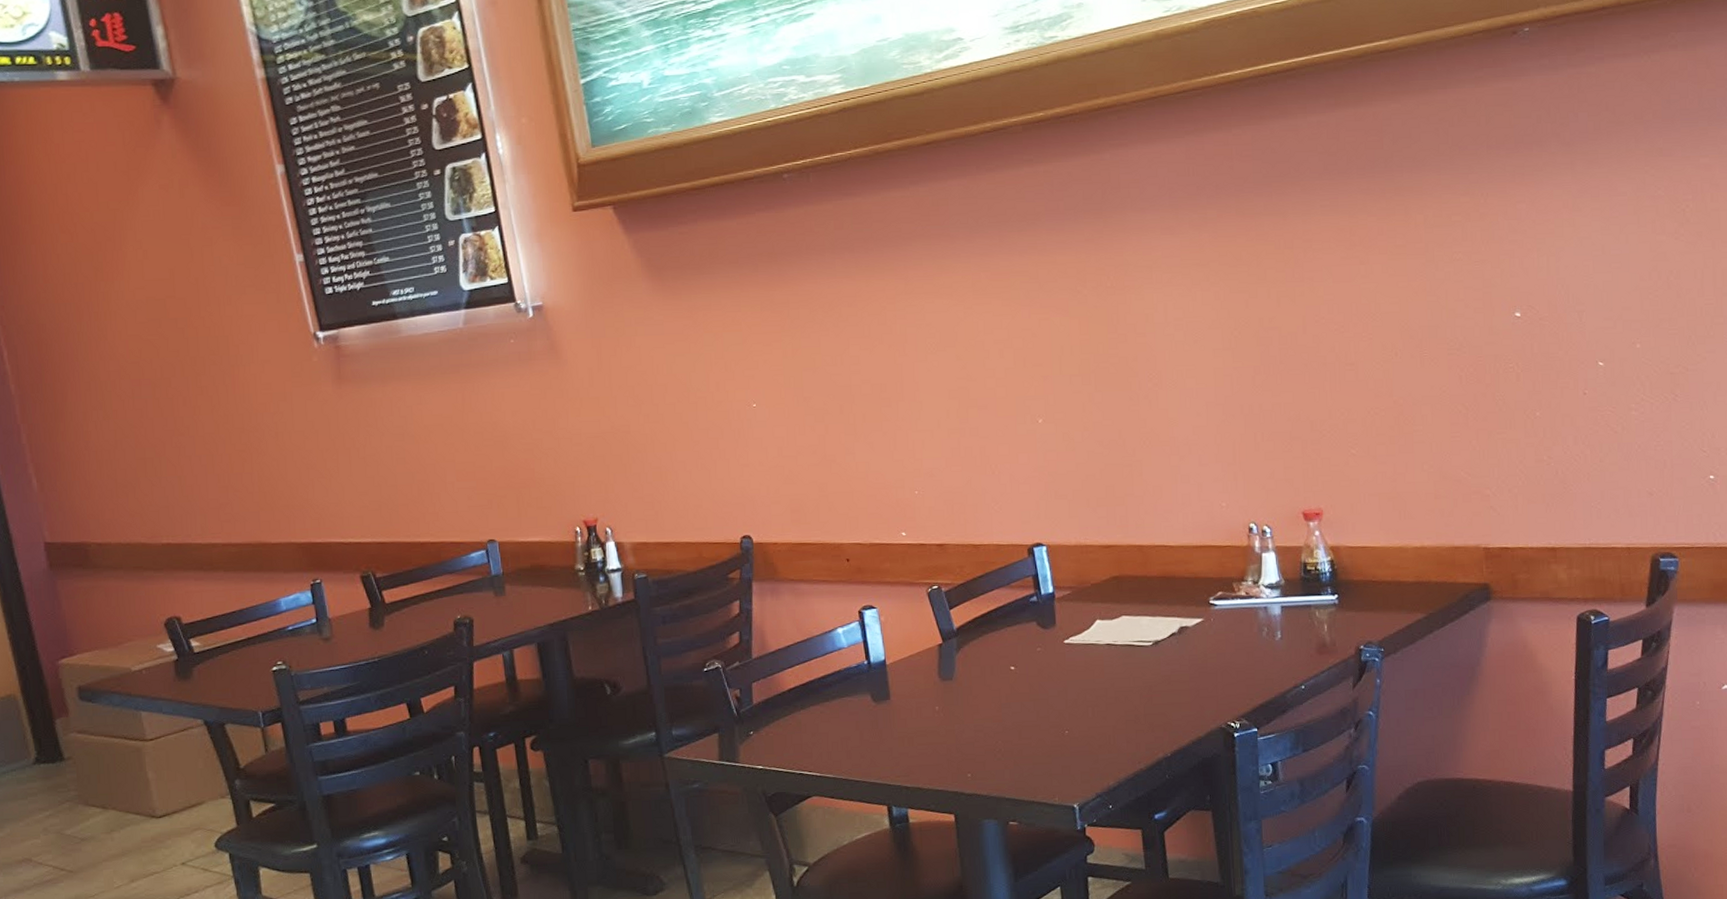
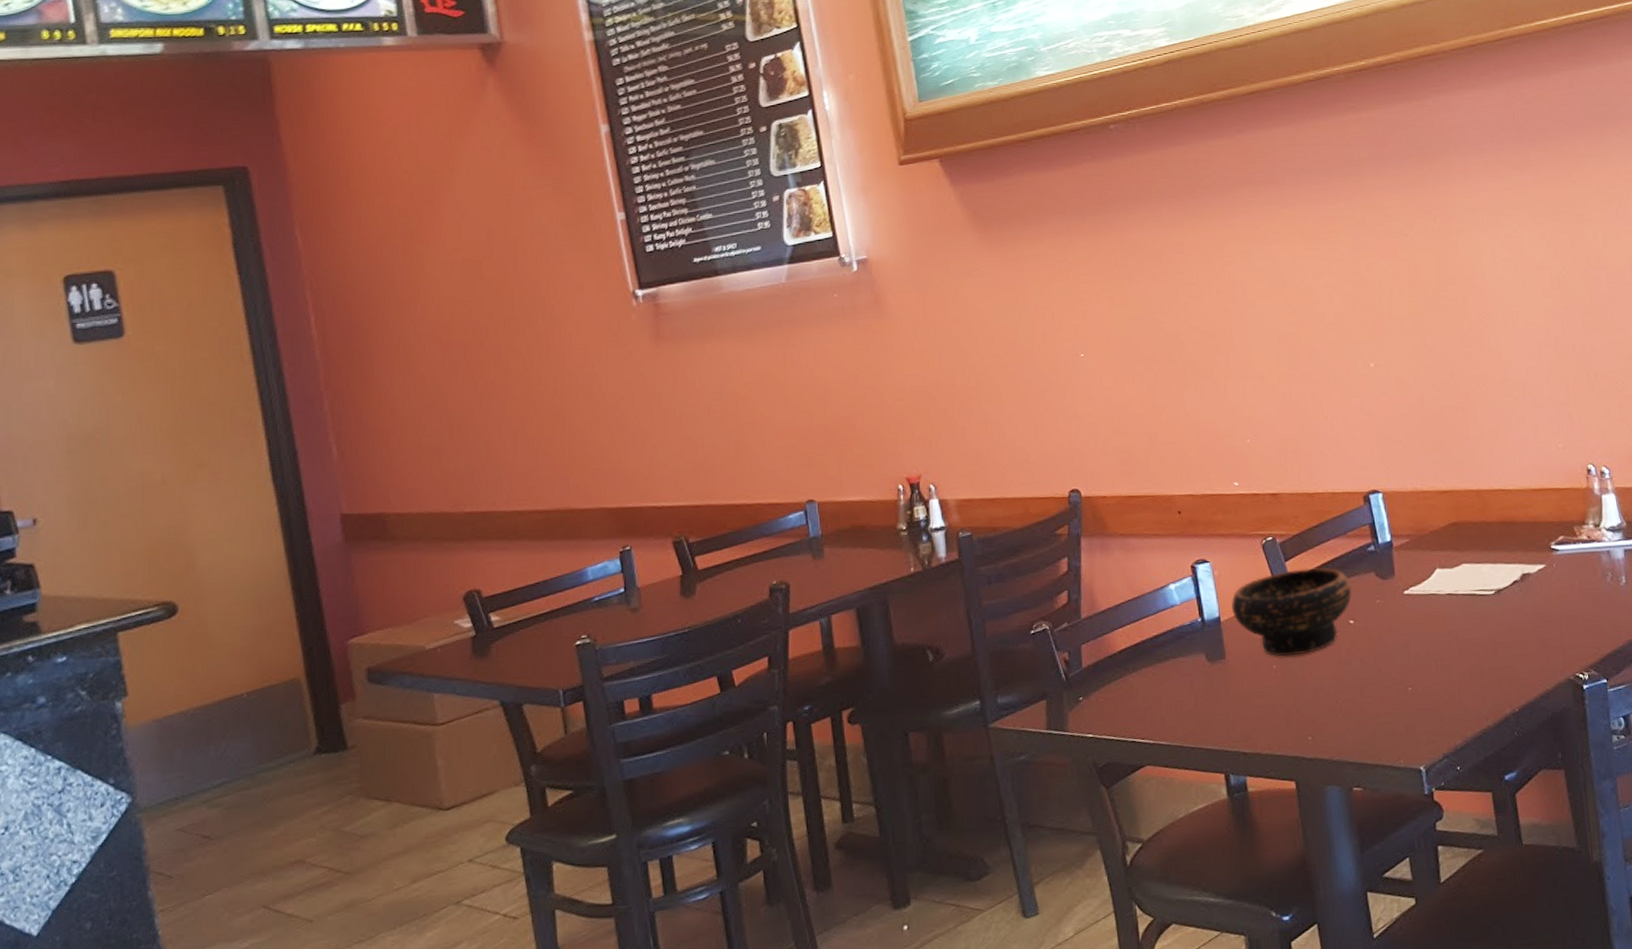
bowl: none [897,616,1014,699] -> present [1232,567,1352,657]

